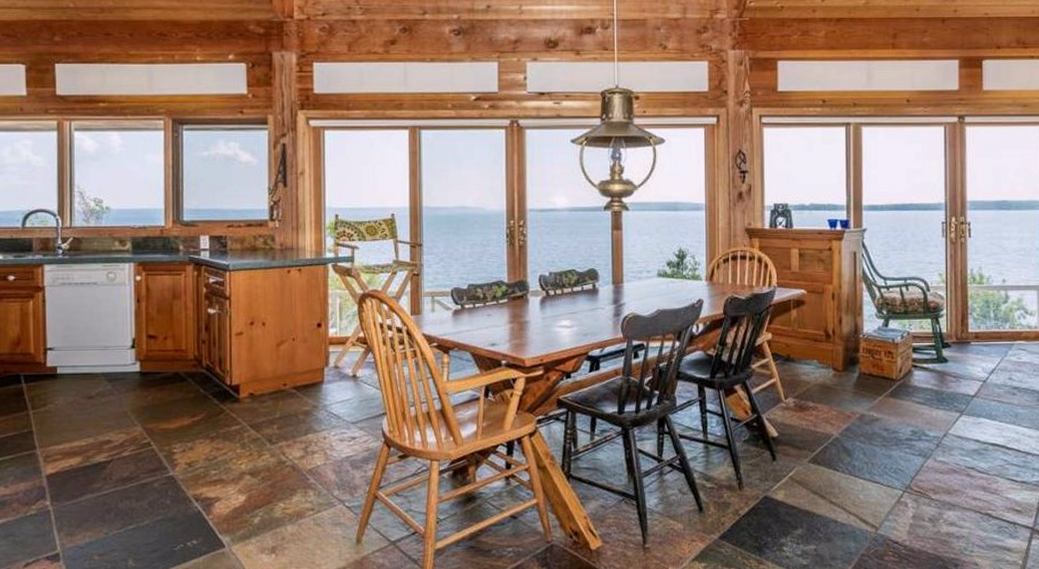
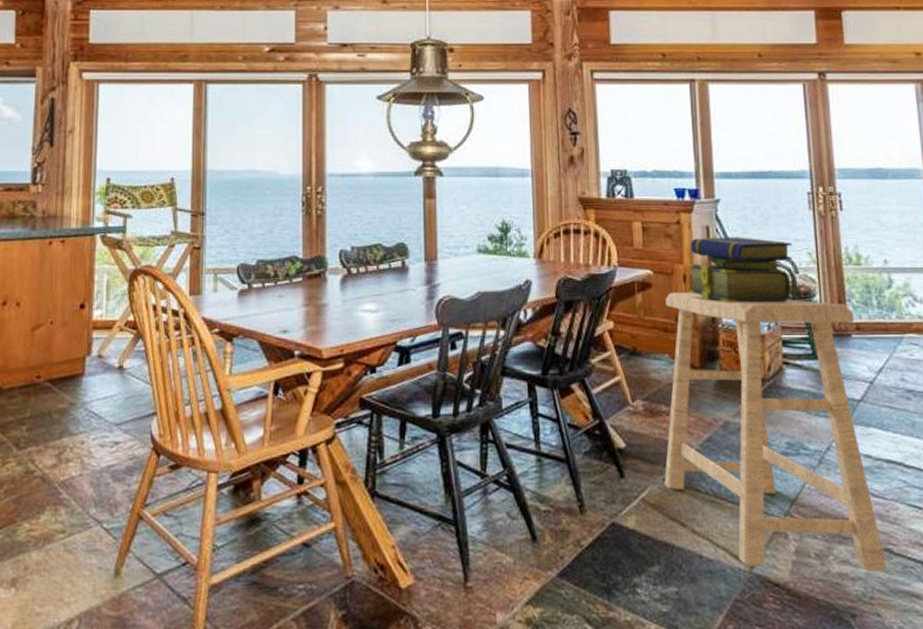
stool: none [808,308,985,531] -> present [664,292,887,572]
stack of books: none [836,261,926,316] -> present [687,237,793,303]

